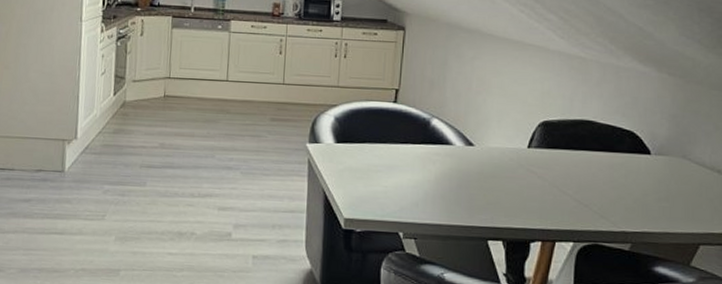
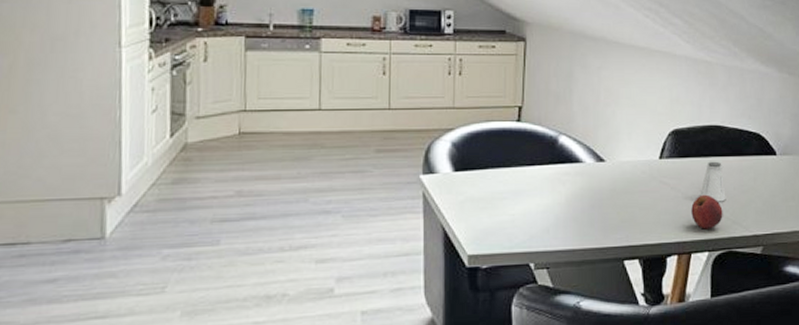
apple: none [557,186,590,221] -> present [691,194,723,229]
saltshaker: none [567,154,595,196] -> present [700,161,726,202]

